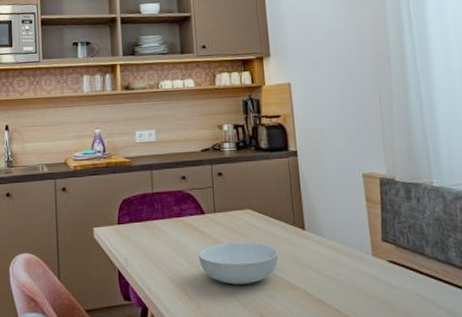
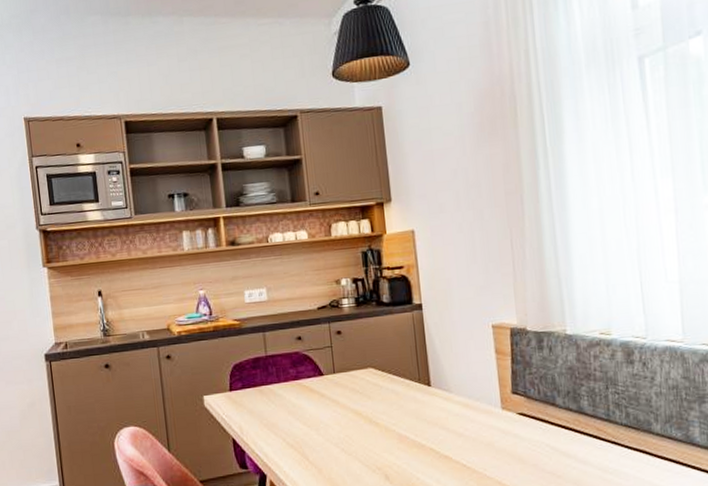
serving bowl: present [198,242,279,285] -> none [317,401,403,446]

